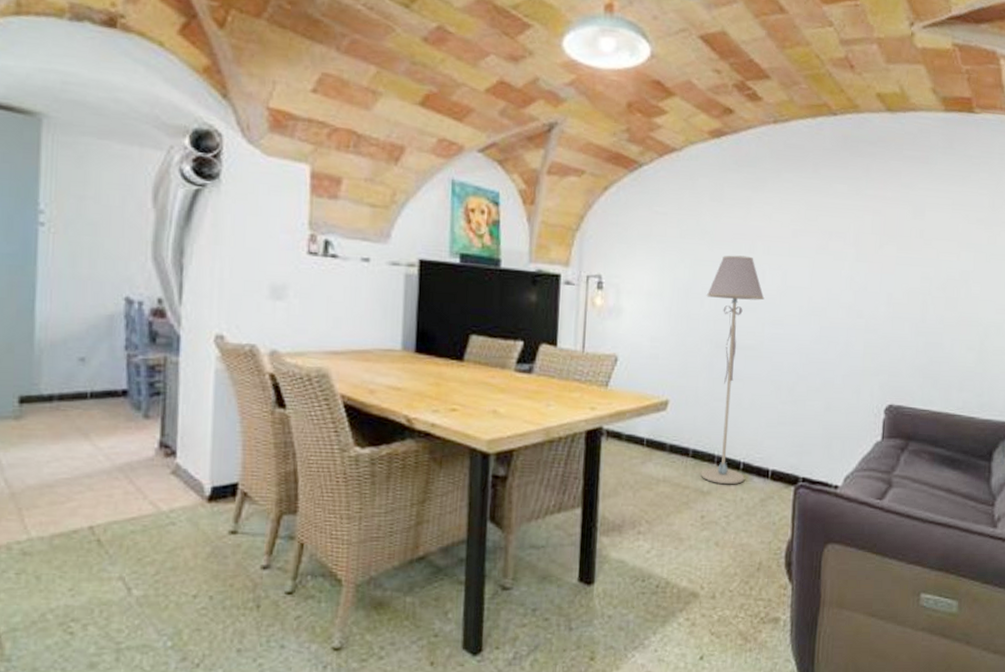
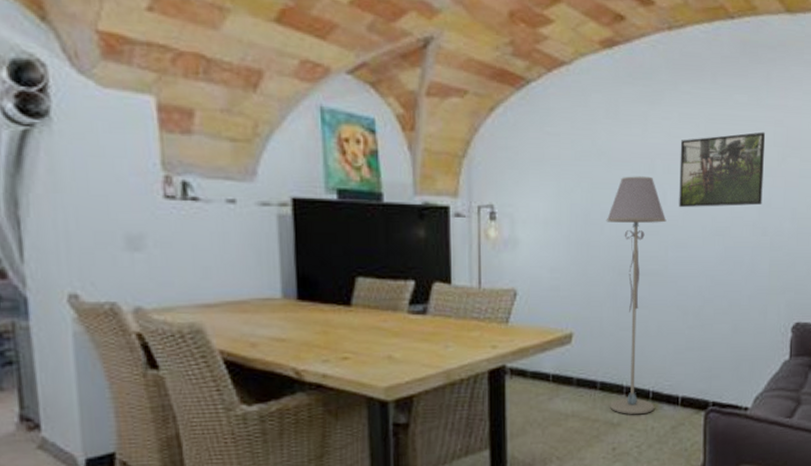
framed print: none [777,219,864,289] -> present [679,132,766,208]

